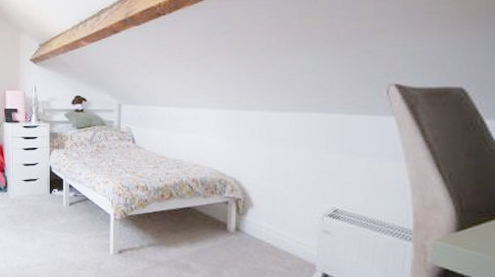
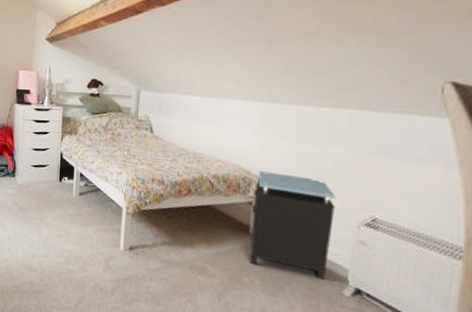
nightstand: none [228,173,302,268] -> present [250,171,336,280]

